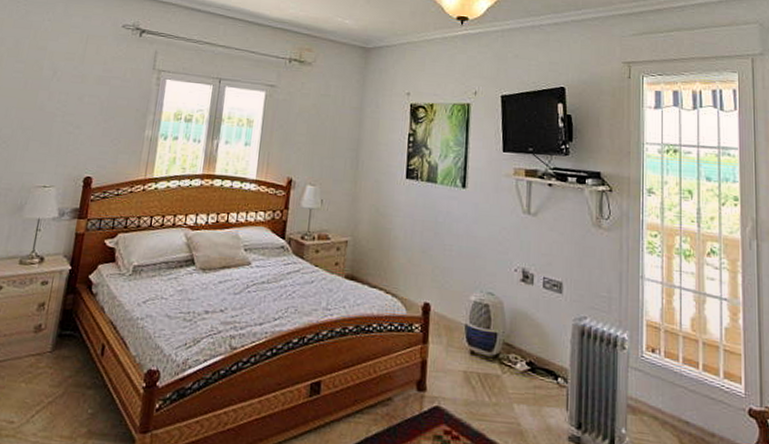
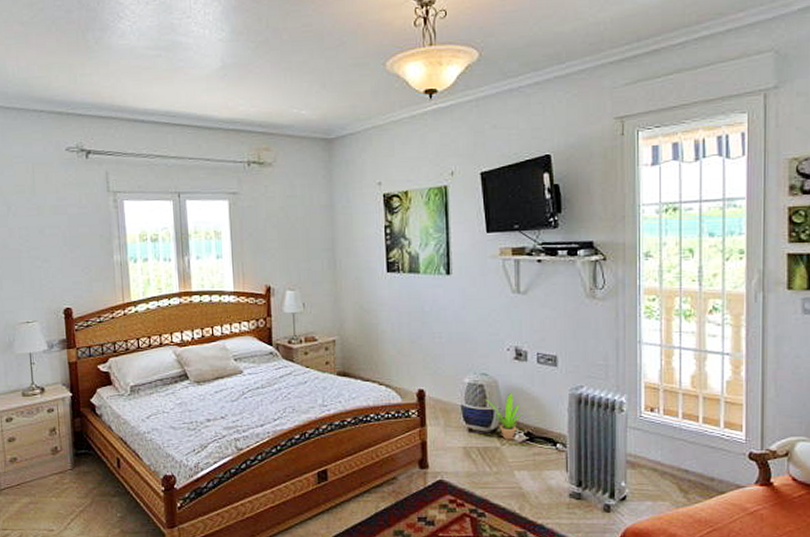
potted plant: none [489,317,527,368] -> present [484,393,524,440]

